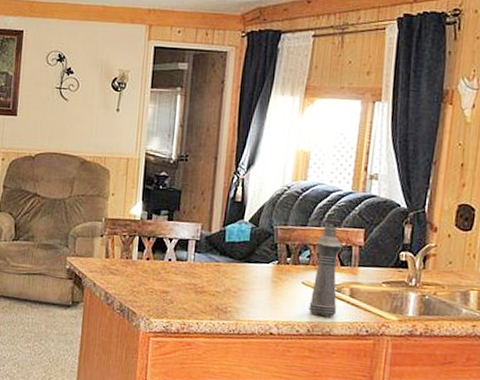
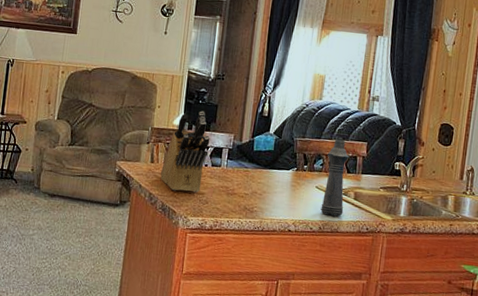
knife block: none [117,197,174,291] -> present [160,111,210,193]

